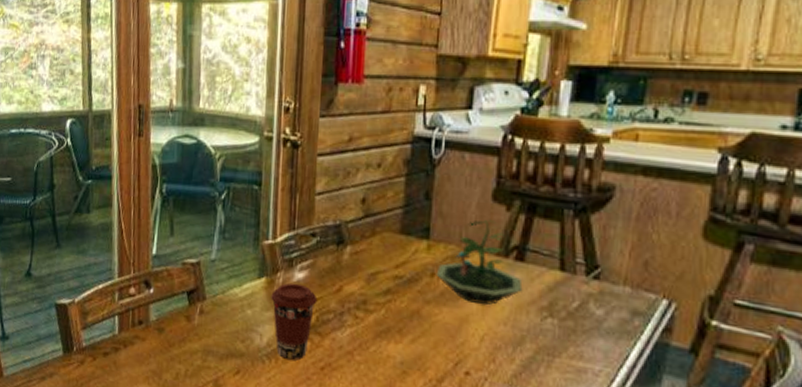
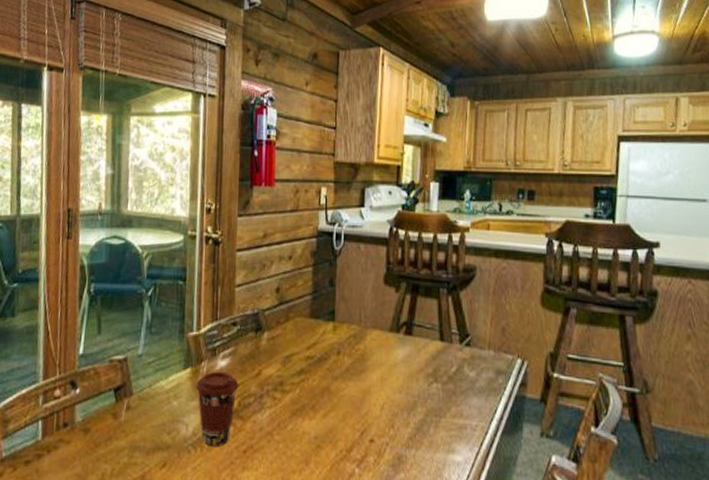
terrarium: present [436,220,523,306] -> none [341,301,412,377]

